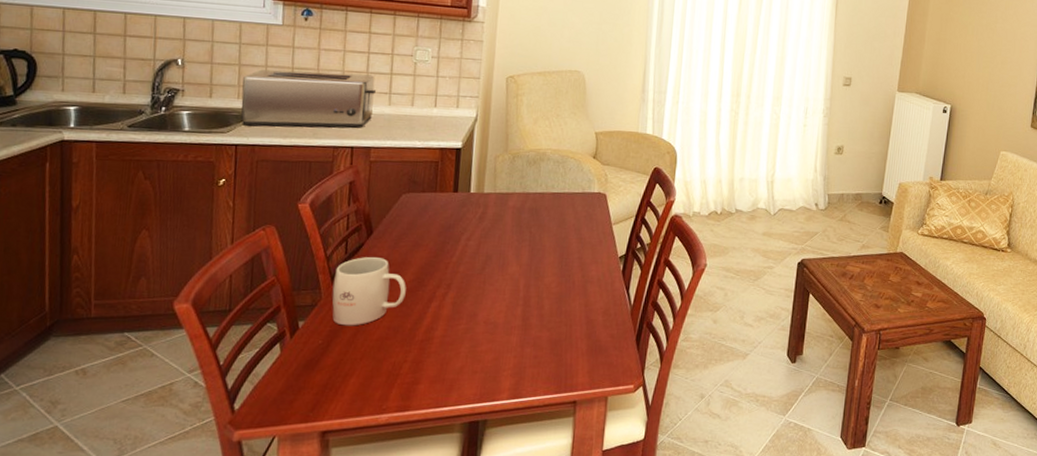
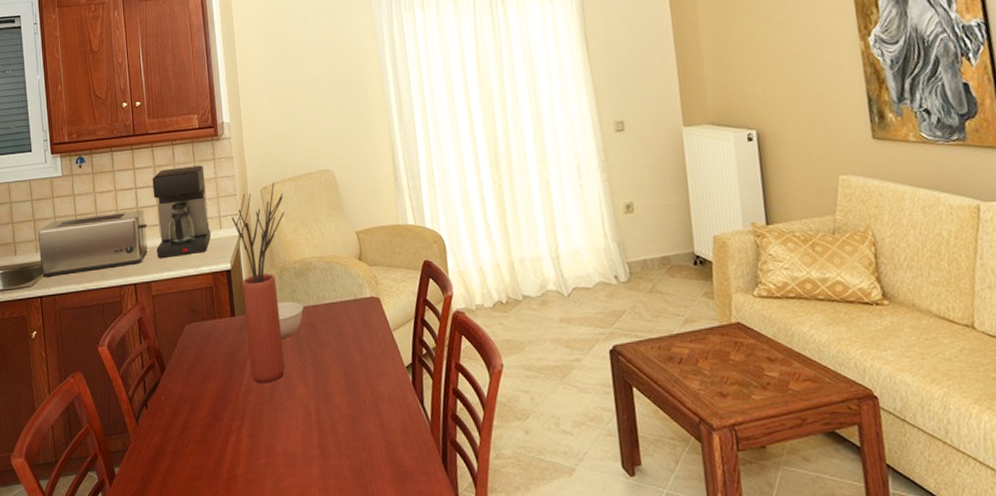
mug: present [331,256,406,326] -> none [138,393,204,469]
coffee maker: none [382,39,450,128] -> present [152,165,211,258]
vase: none [465,72,529,258] -> present [231,182,285,384]
soup bowl: none [502,186,530,220] -> present [277,301,304,339]

